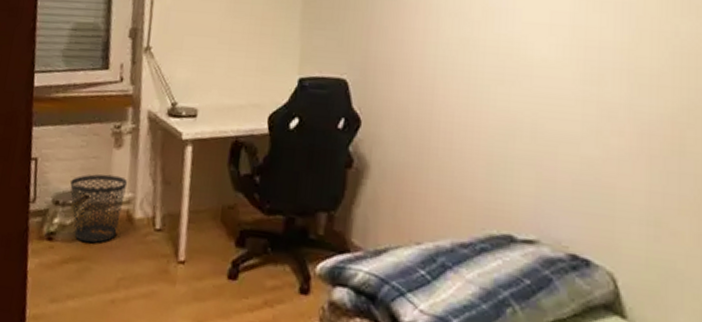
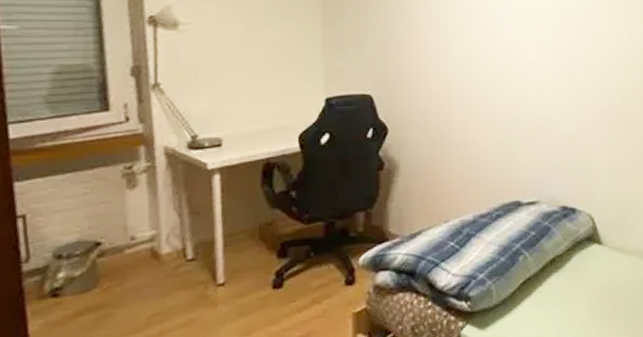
wastebasket: present [70,174,128,243] -> none [75,216,149,290]

